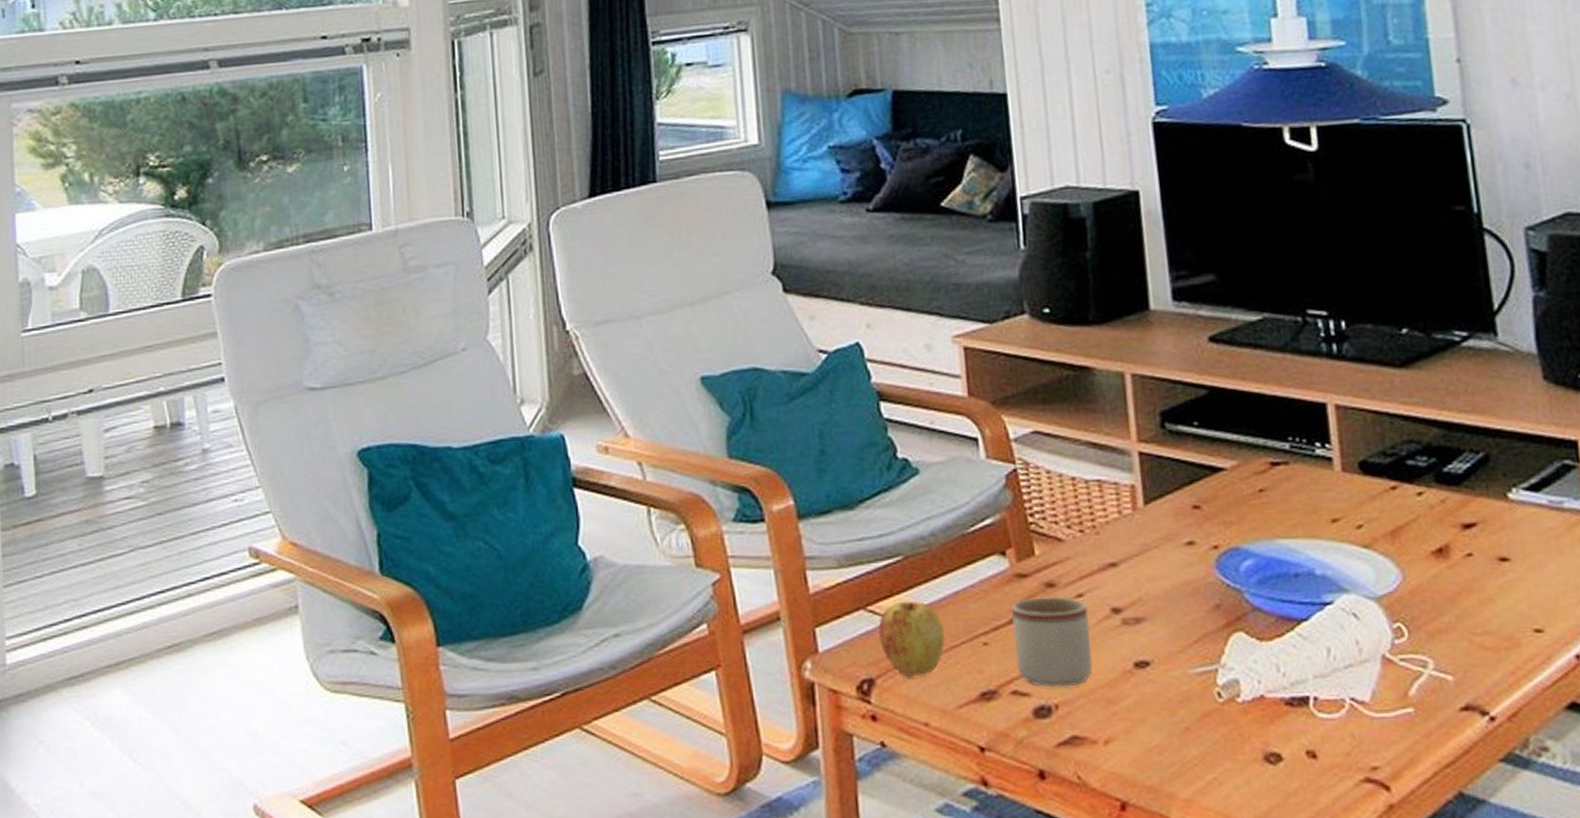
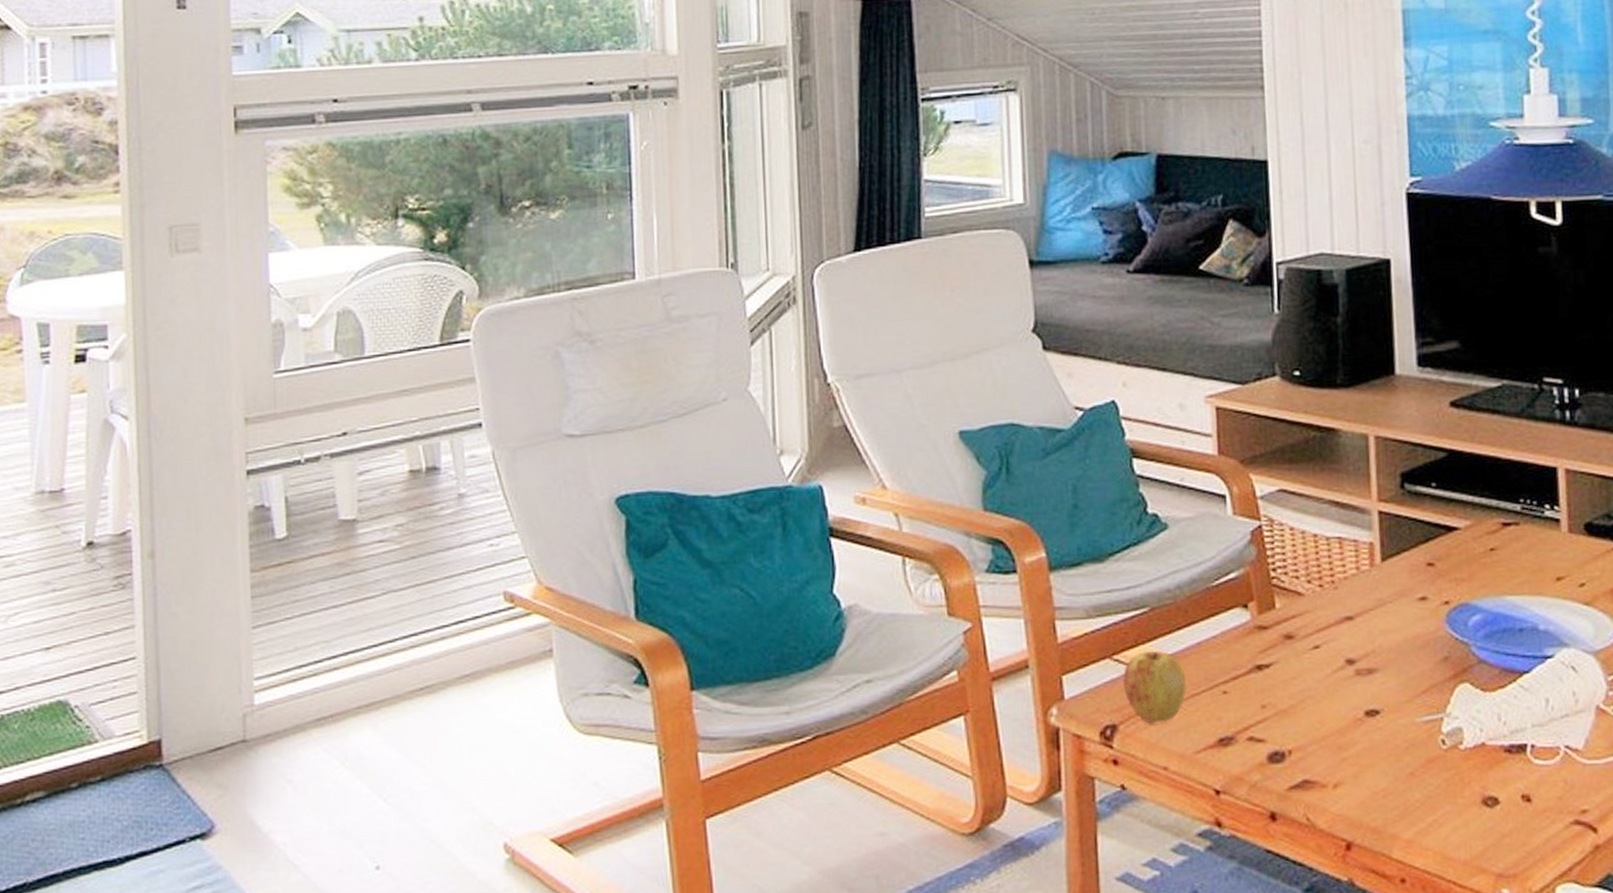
mug: present [1011,596,1092,688] -> none [1251,648,1325,734]

